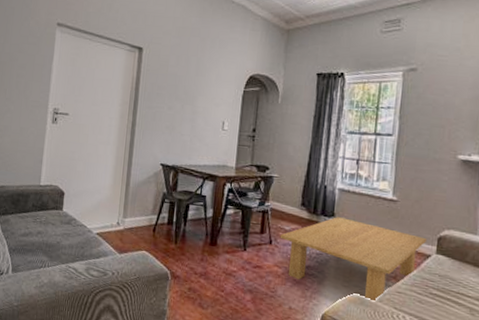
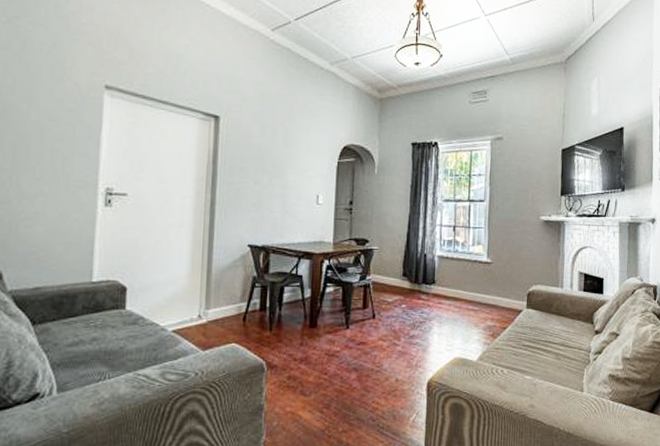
coffee table: present [280,217,428,301] -> none [383,284,519,360]

